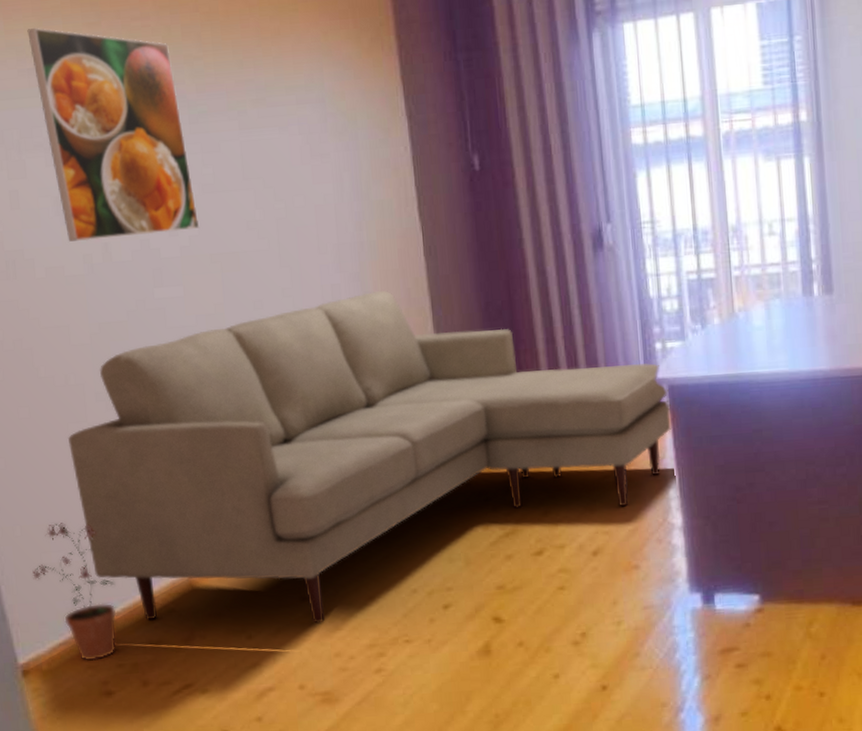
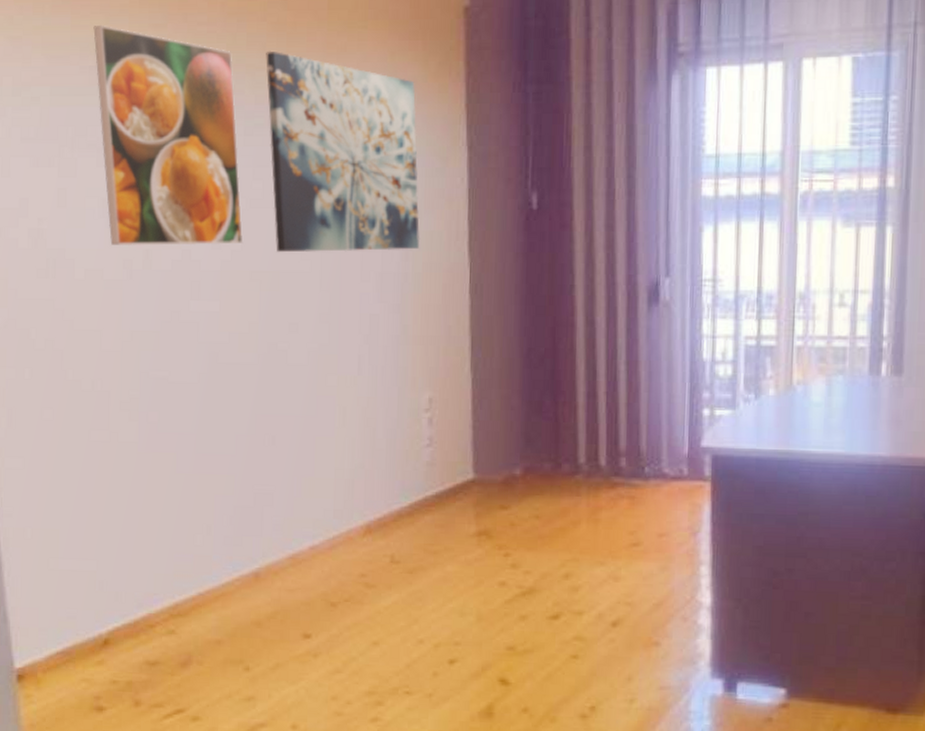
potted plant: present [32,523,117,661] -> none [38,530,119,674]
sofa: present [67,291,671,624] -> none [87,326,713,663]
wall art: none [202,39,372,234] -> present [266,50,420,253]

